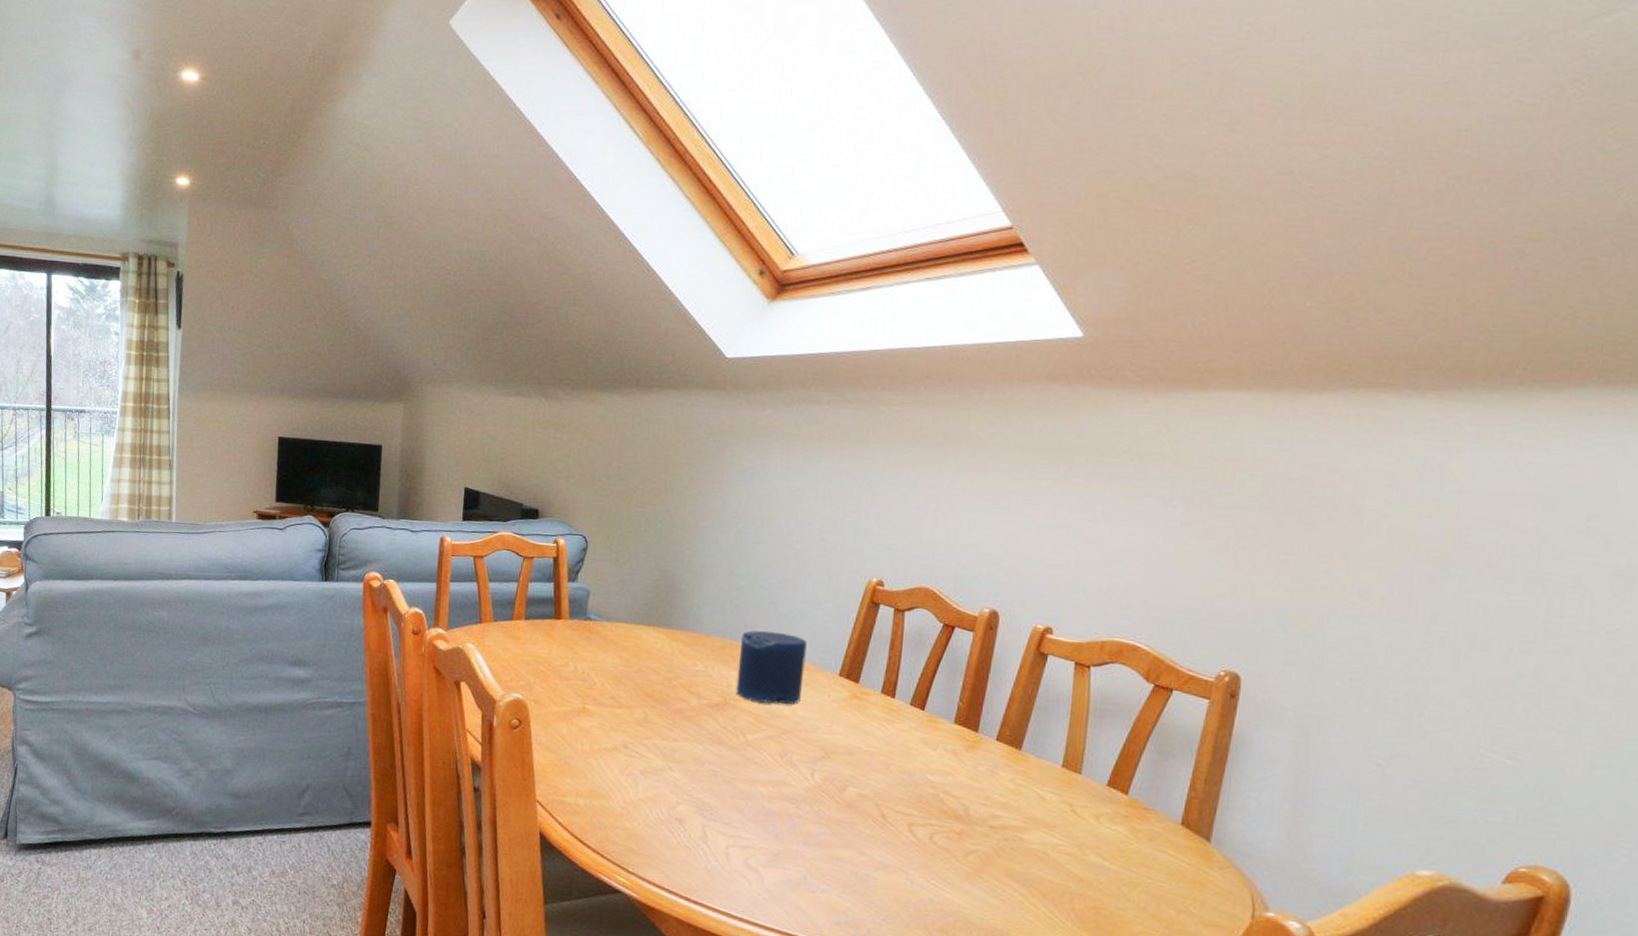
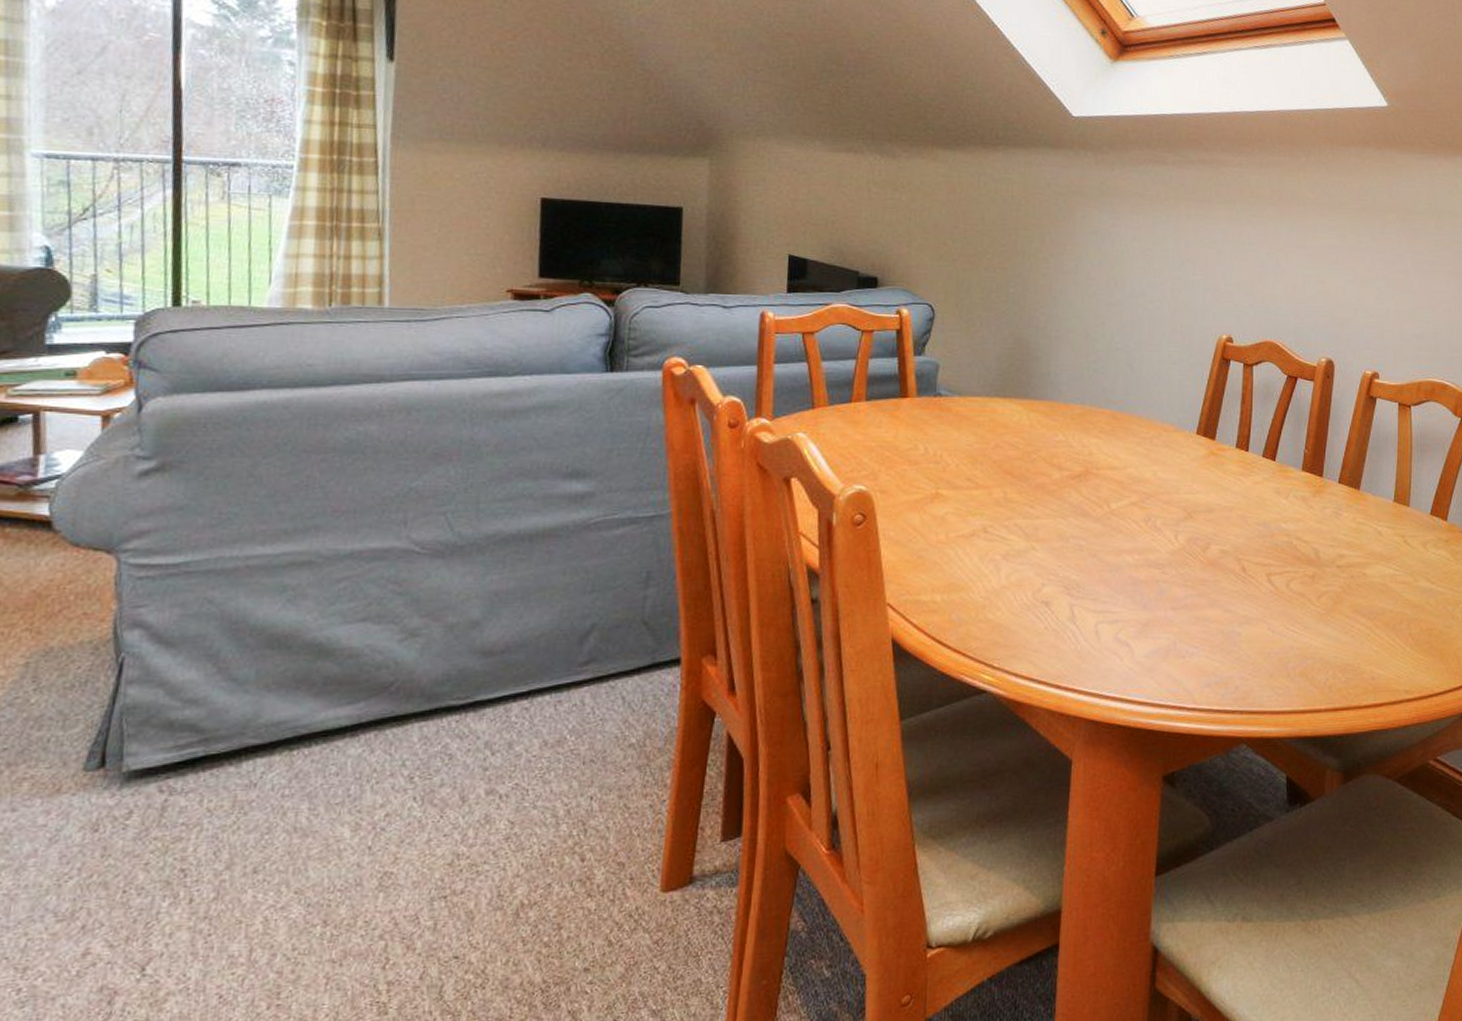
candle: present [736,630,807,705] -> none [1097,394,1165,468]

